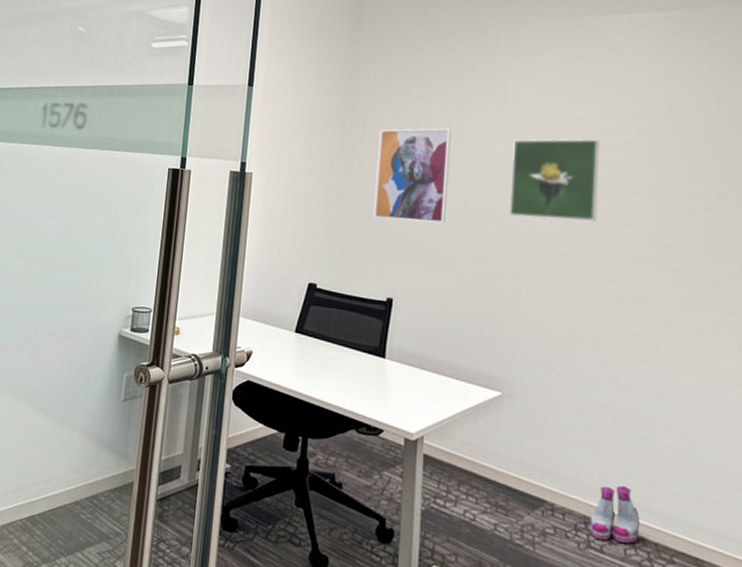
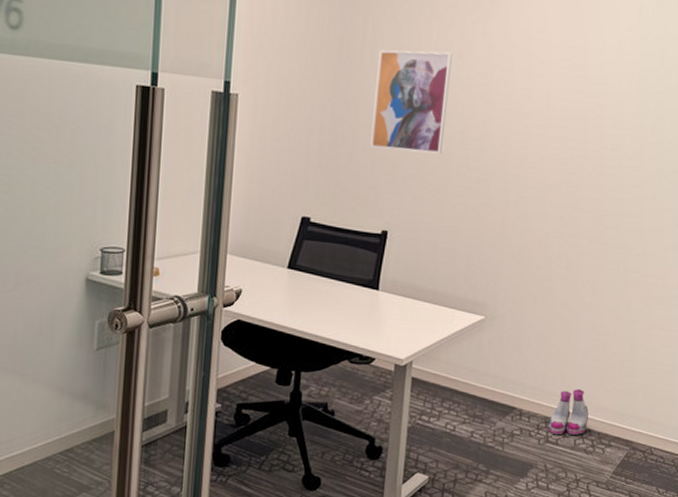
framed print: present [510,138,599,222] -> none [502,68,589,153]

